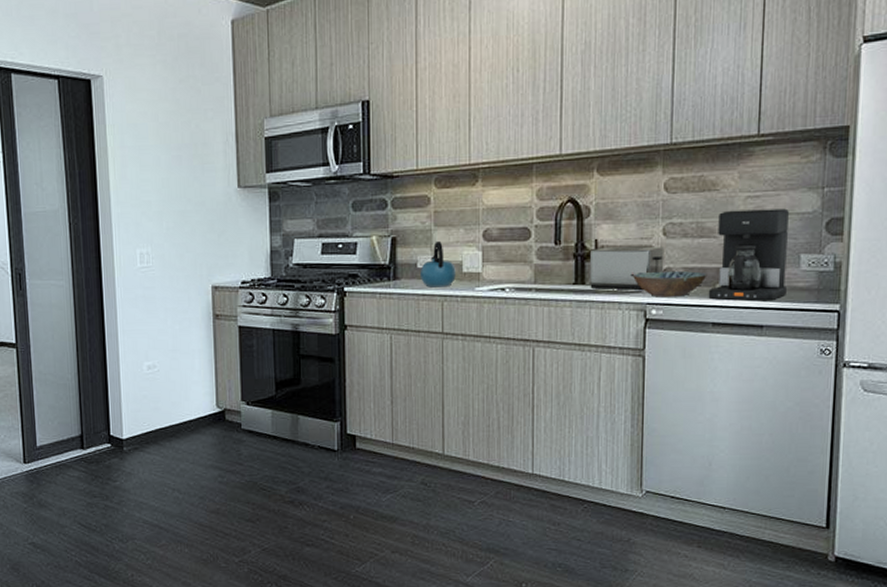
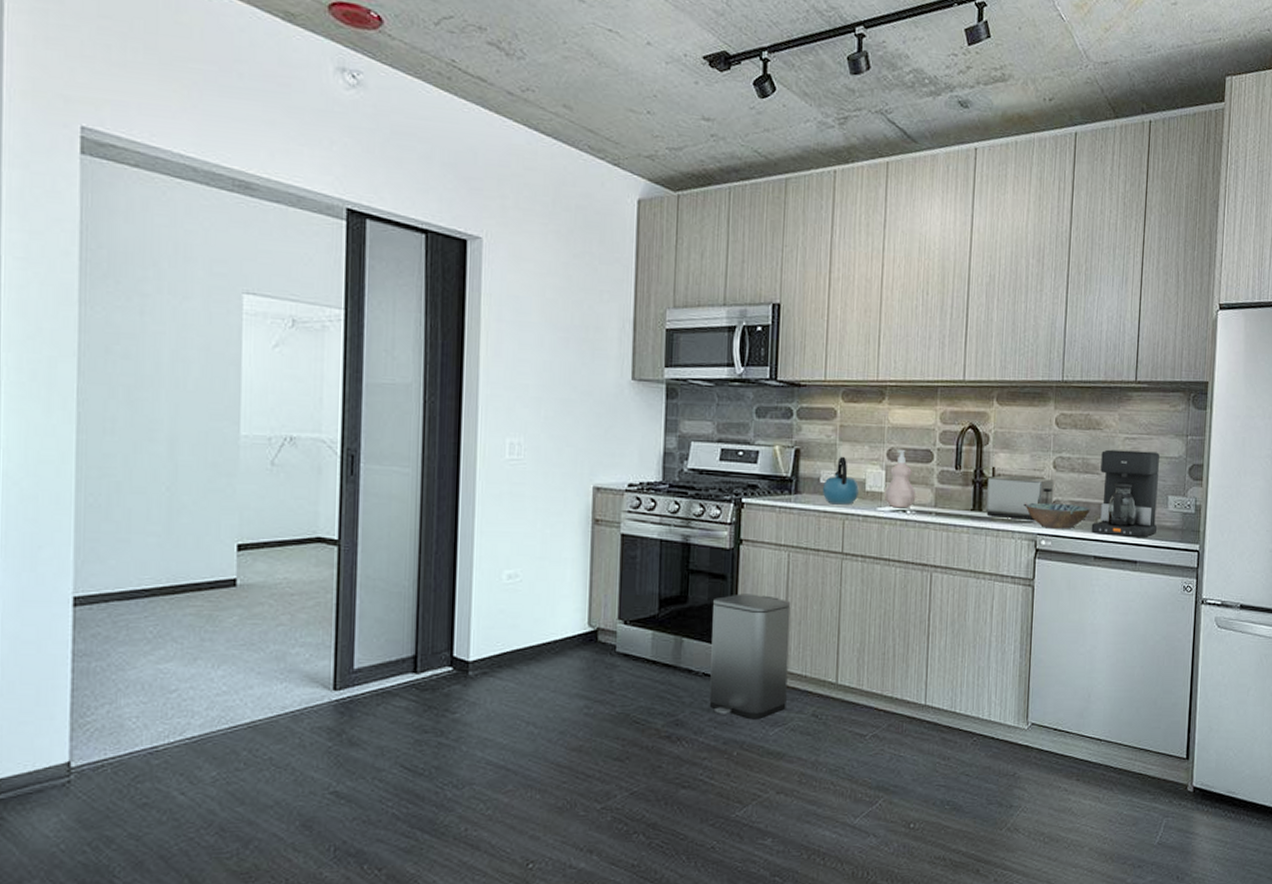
pedal bin: none [324,374,396,487] -> present [709,593,791,720]
soap bottle: none [482,230,515,287] -> present [885,450,916,509]

